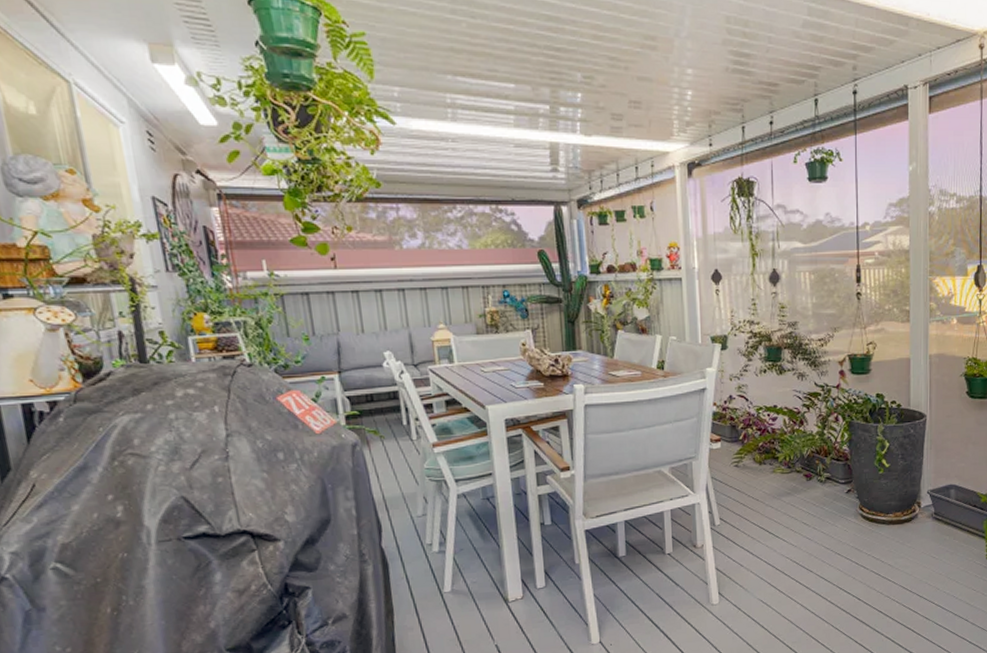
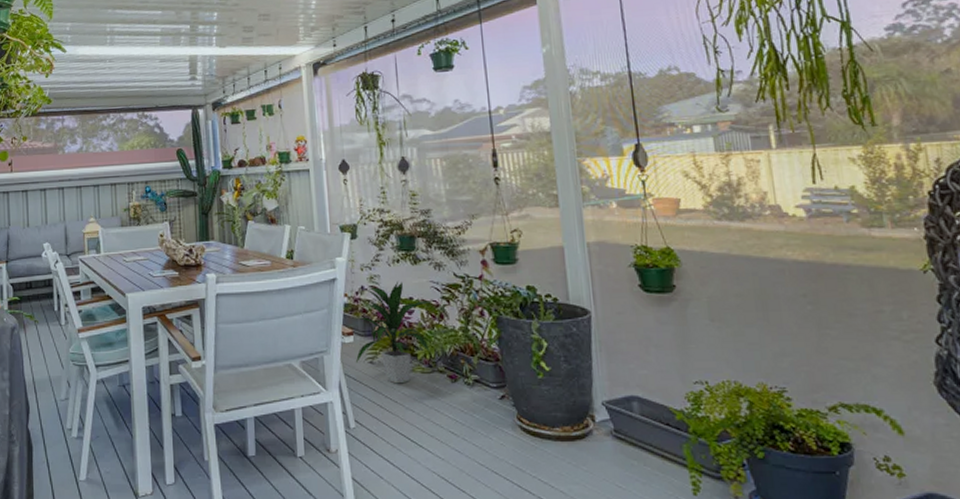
indoor plant: none [722,390,793,484] -> present [355,280,431,384]

